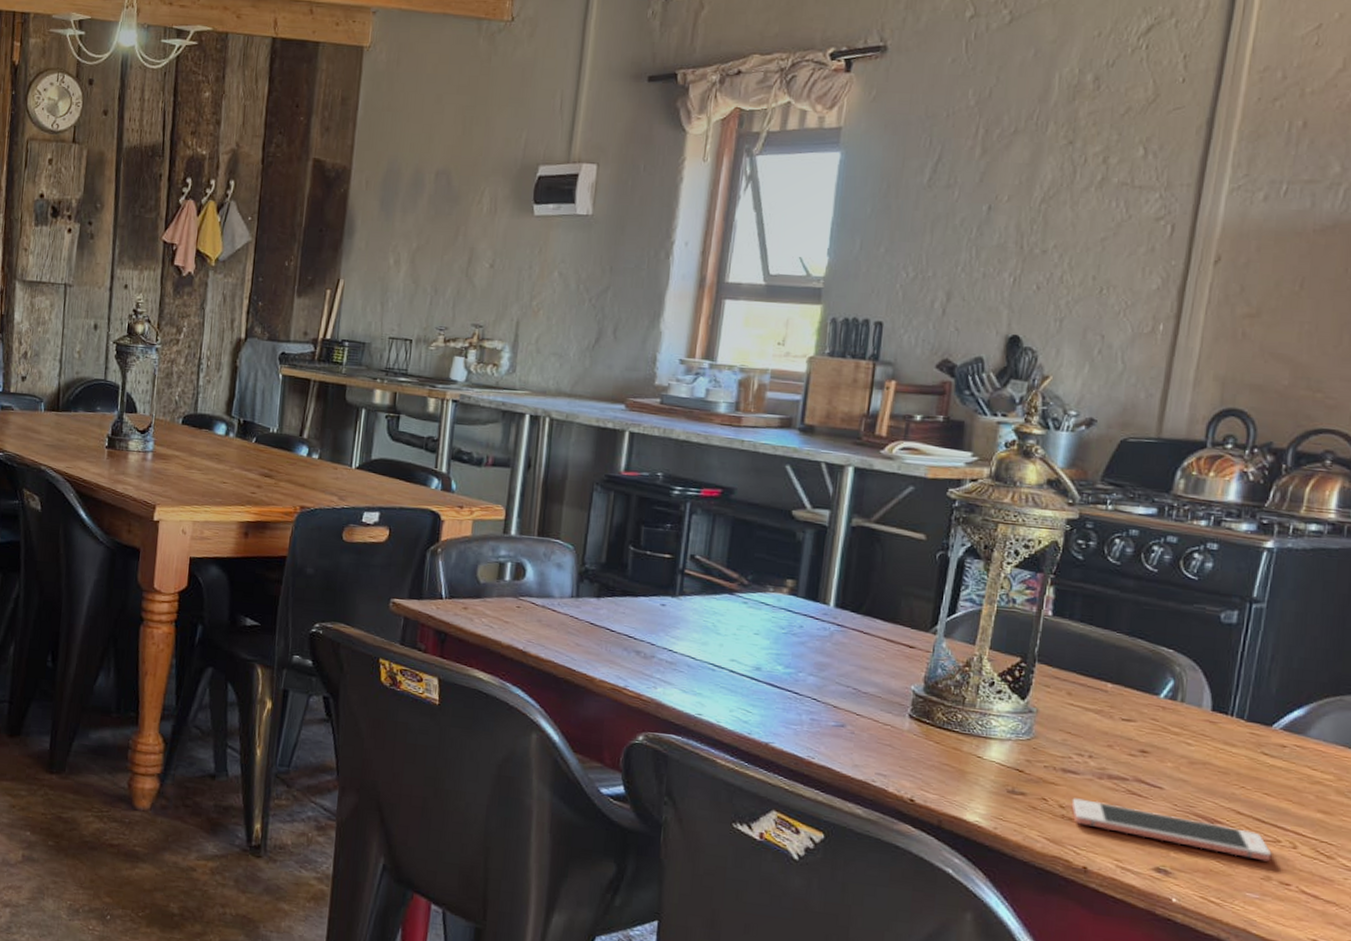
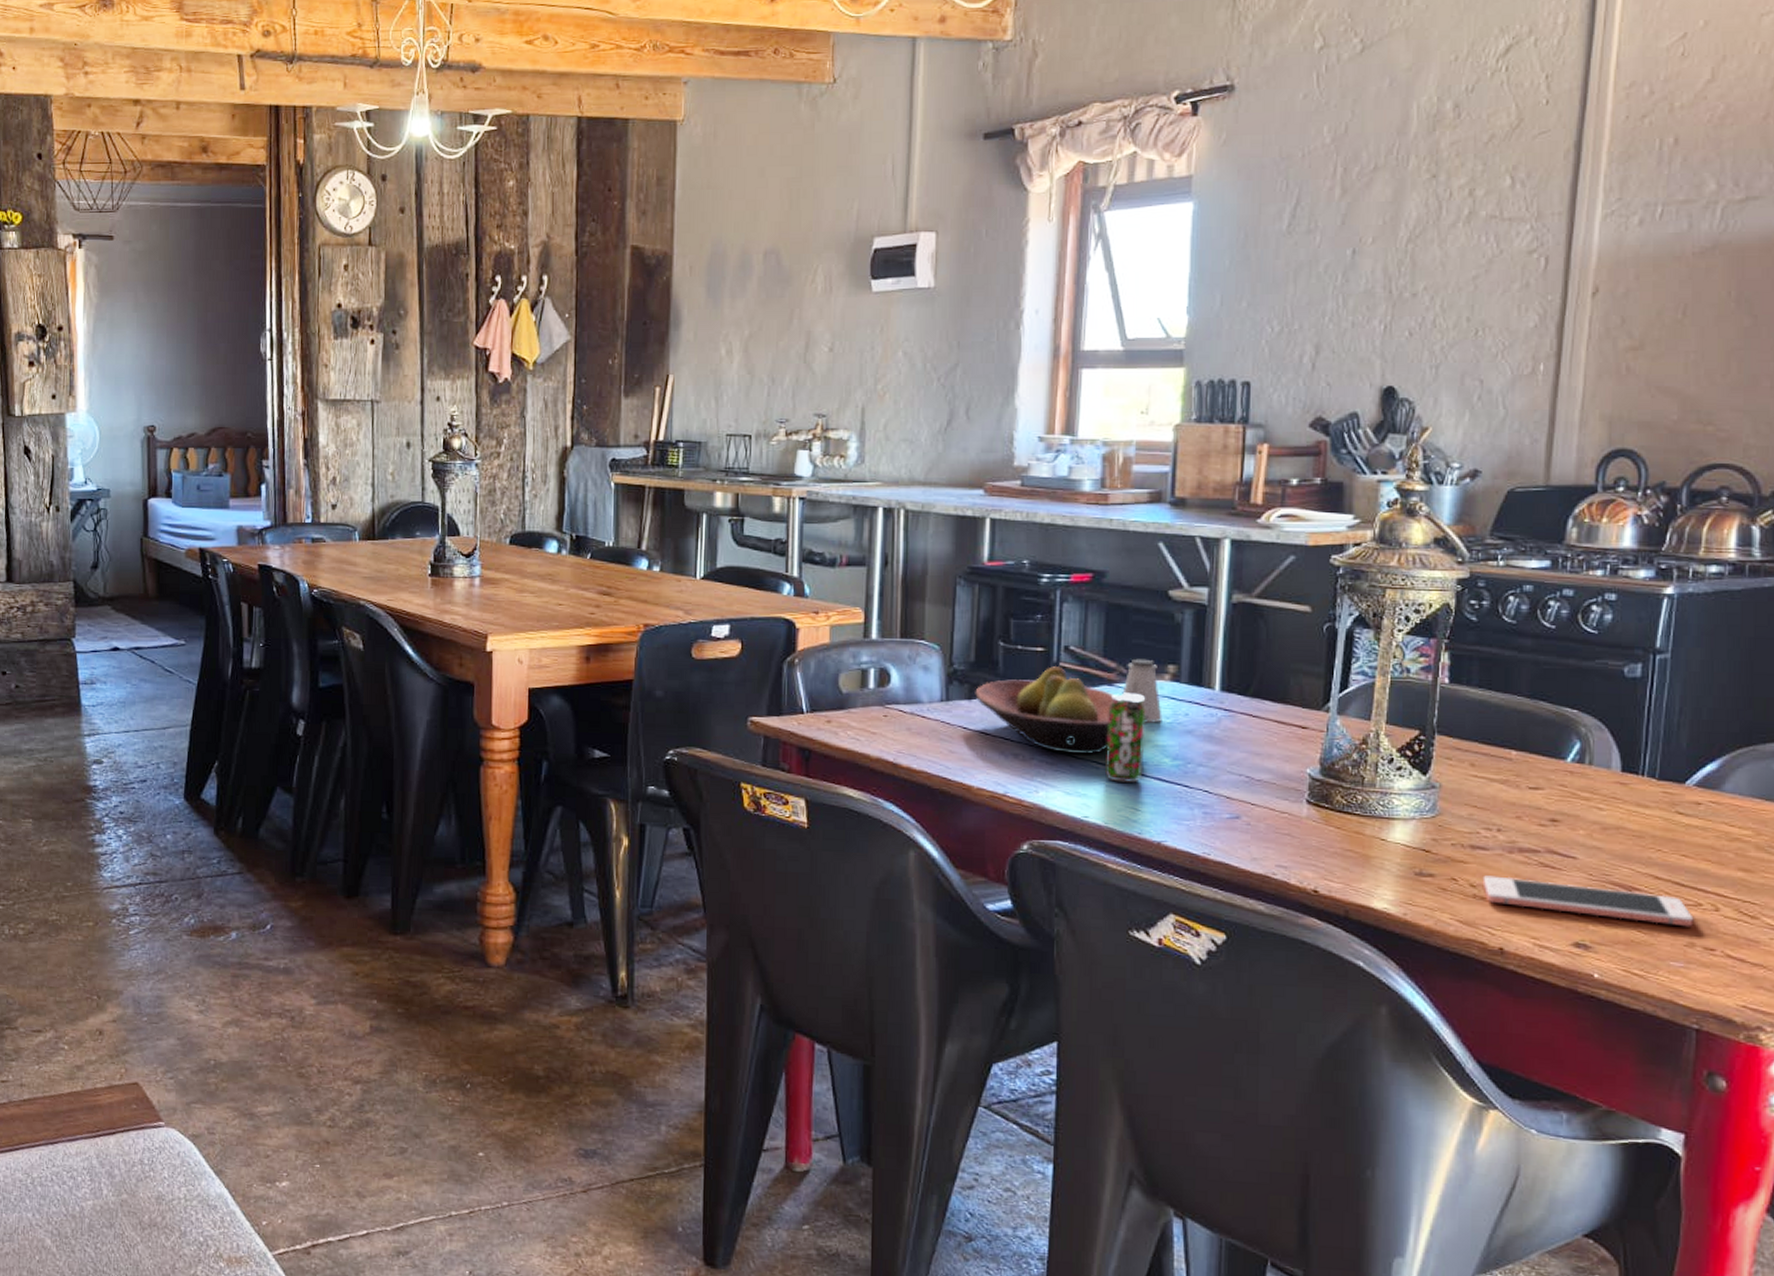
fruit bowl: none [603,573,765,657] -> present [975,666,1149,755]
beverage can: none [720,602,763,686] -> present [1104,694,1146,783]
saltshaker: none [741,571,778,632] -> present [1122,658,1162,723]

